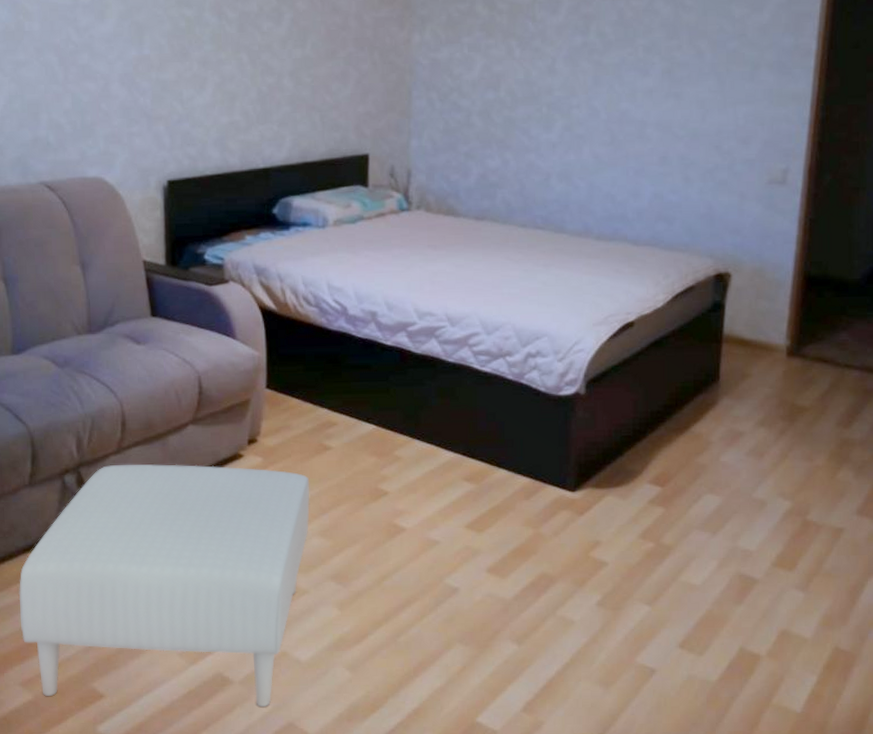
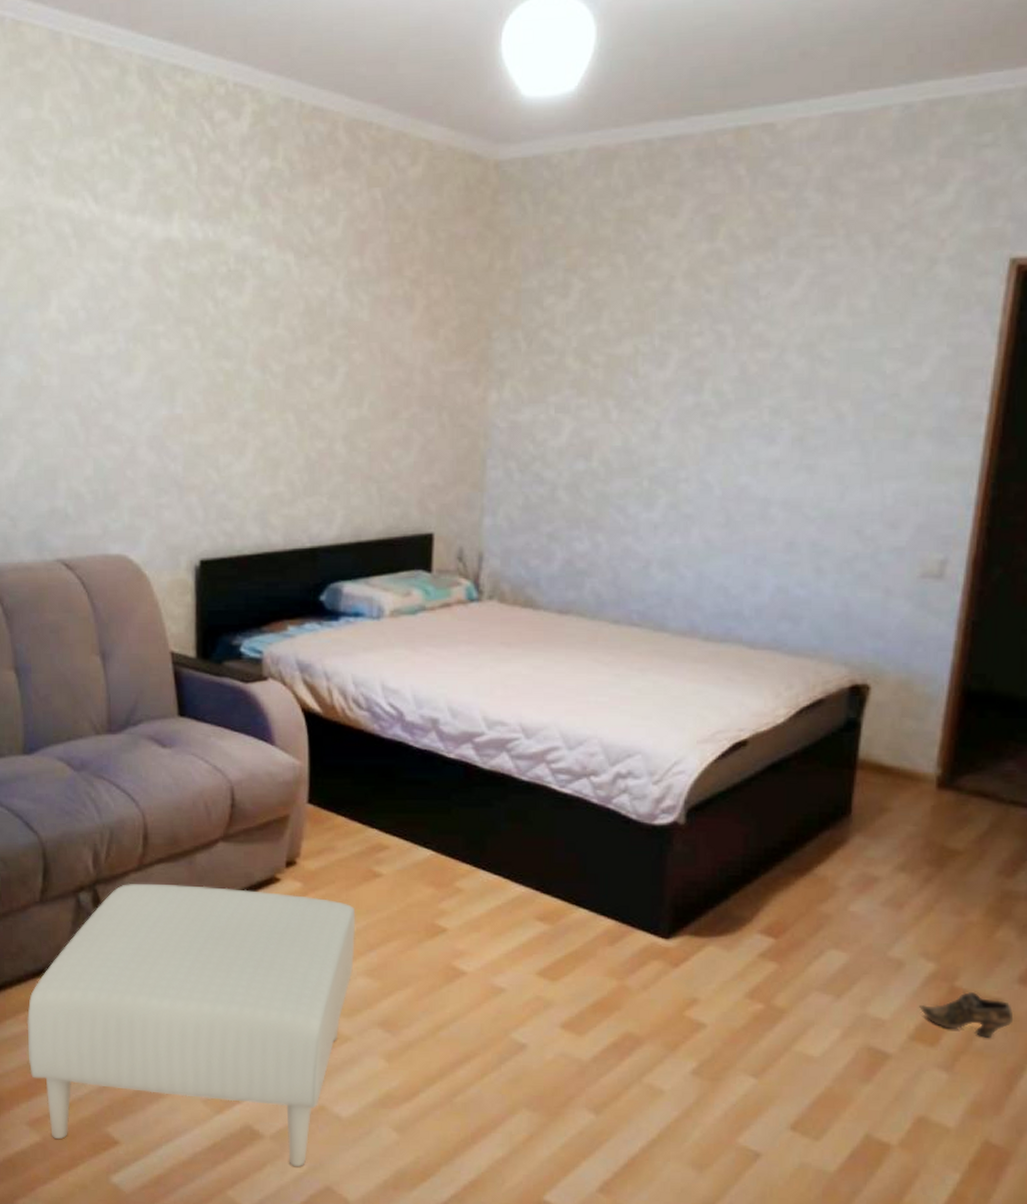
shoe: none [779,524,854,561] -> present [919,992,1014,1038]

